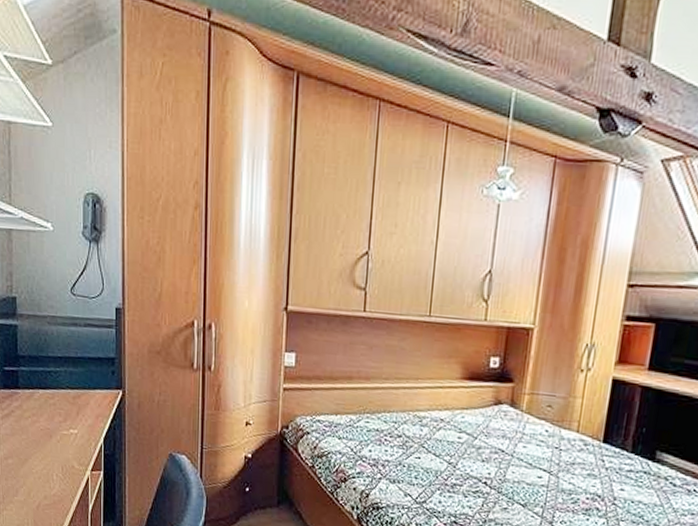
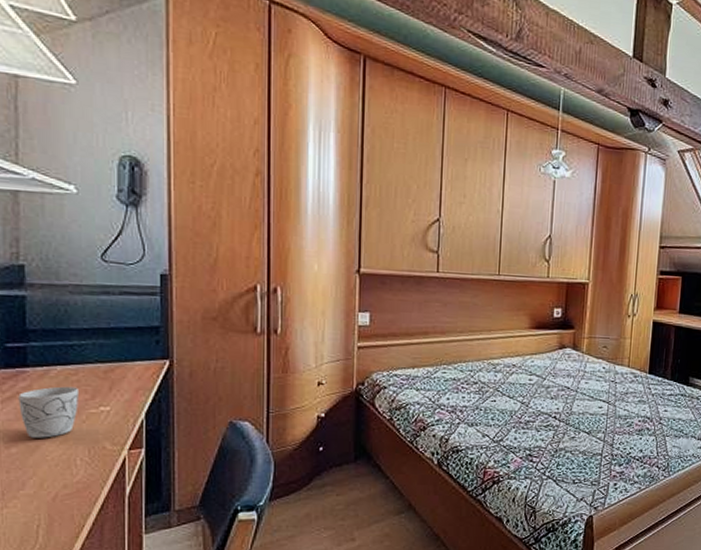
mug: none [13,408,55,453] -> present [18,386,79,438]

